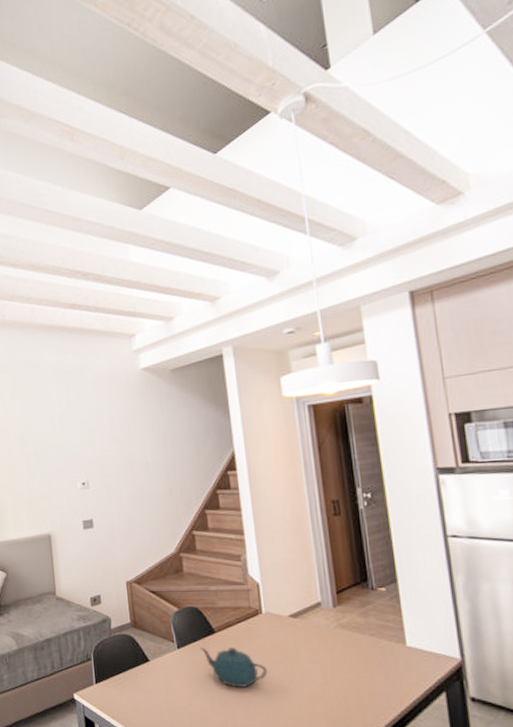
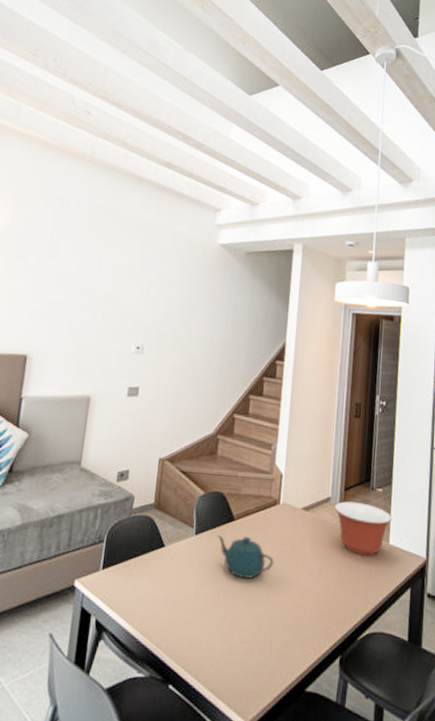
mixing bowl: none [327,604,406,660] -> present [334,501,393,556]

